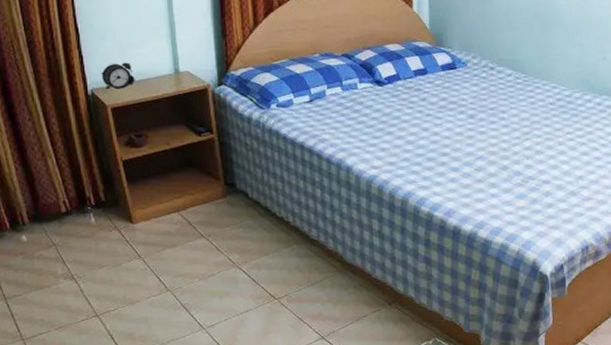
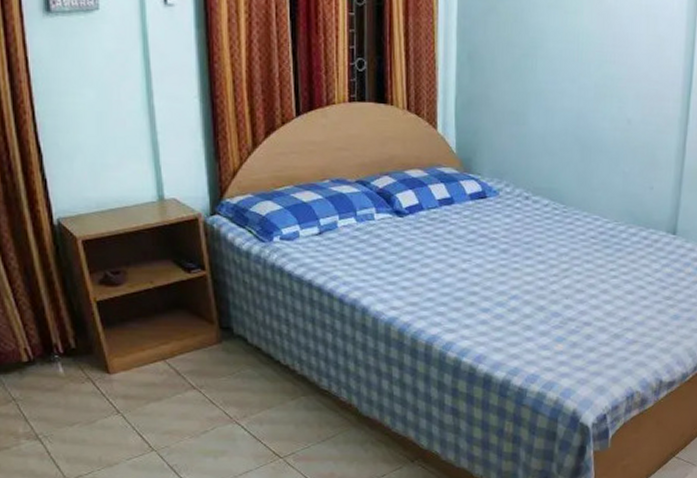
alarm clock: present [101,62,135,90] -> none [69,187,111,219]

